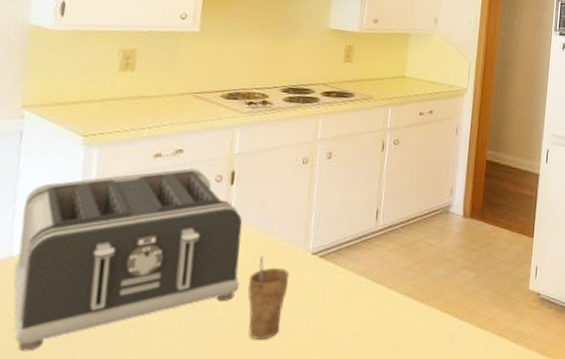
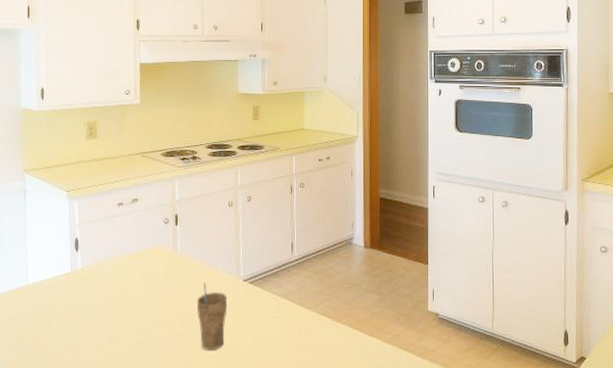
toaster: present [14,168,243,351] -> none [31,213,190,356]

